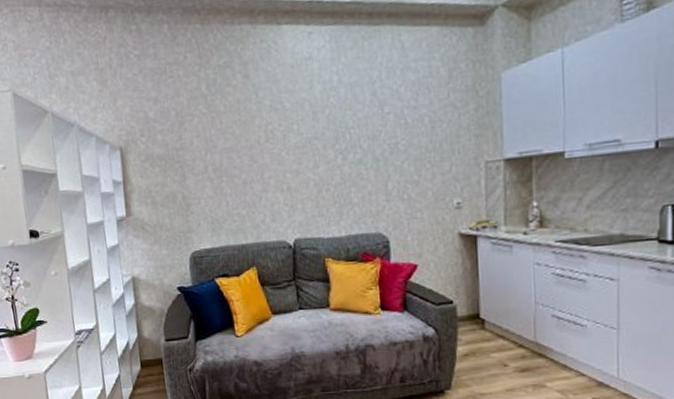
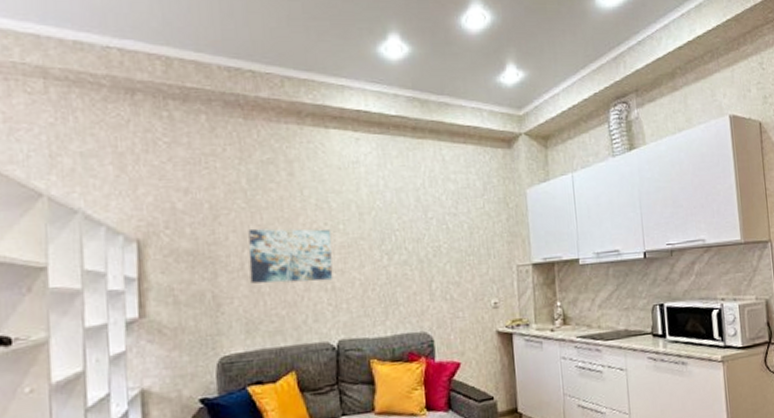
wall art: none [210,130,289,185] -> present [248,228,333,284]

